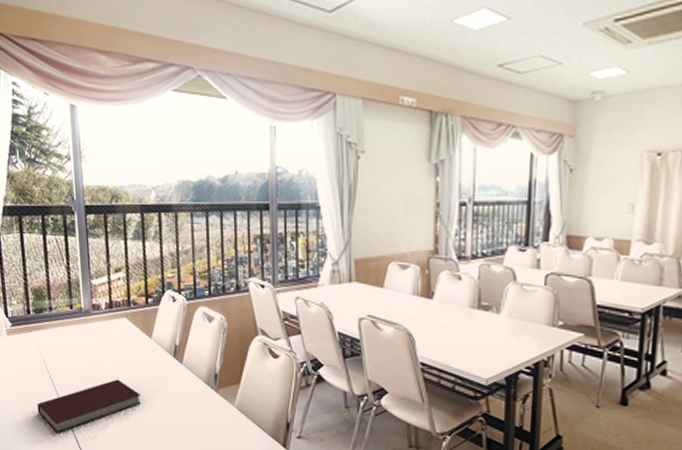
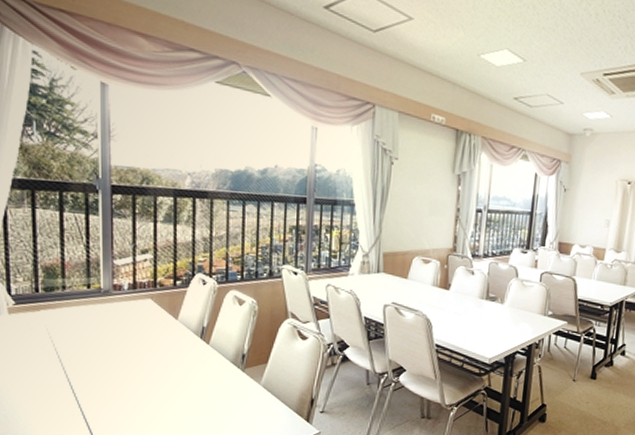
notebook: present [37,379,141,433] -> none [41,359,162,415]

